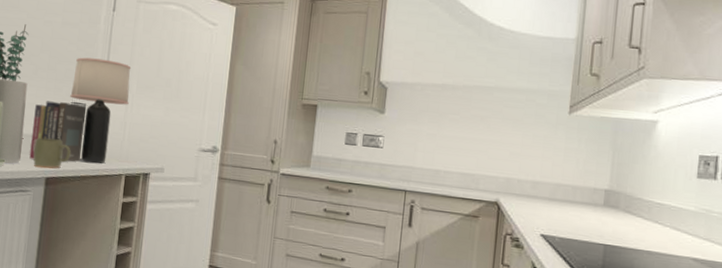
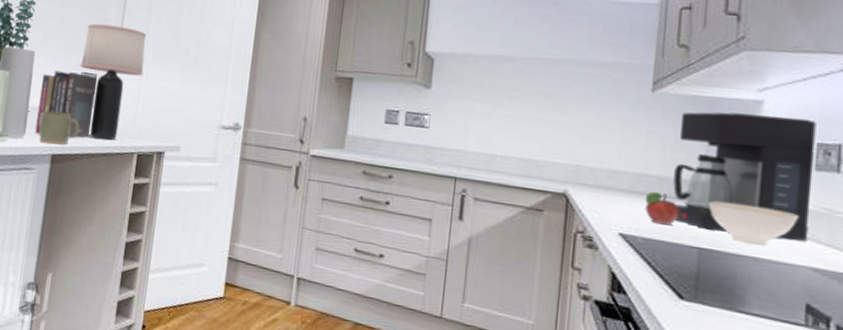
fruit: none [562,199,590,227] -> present [645,192,680,226]
coffee maker: none [584,130,699,237] -> present [673,112,816,241]
bowl: none [613,205,683,241] -> present [708,201,799,246]

